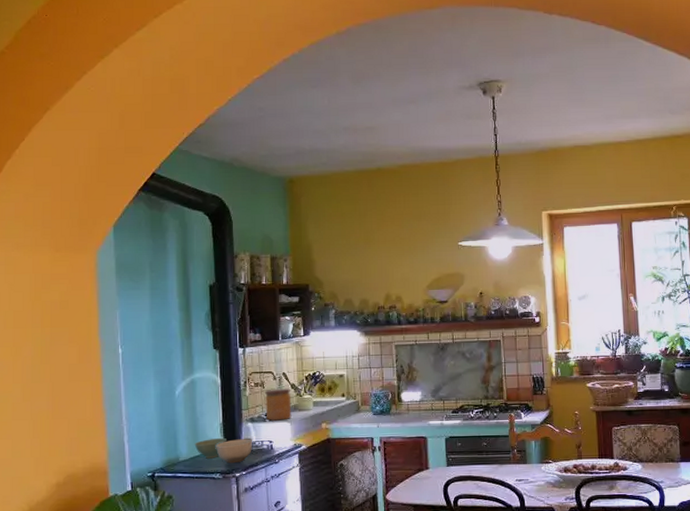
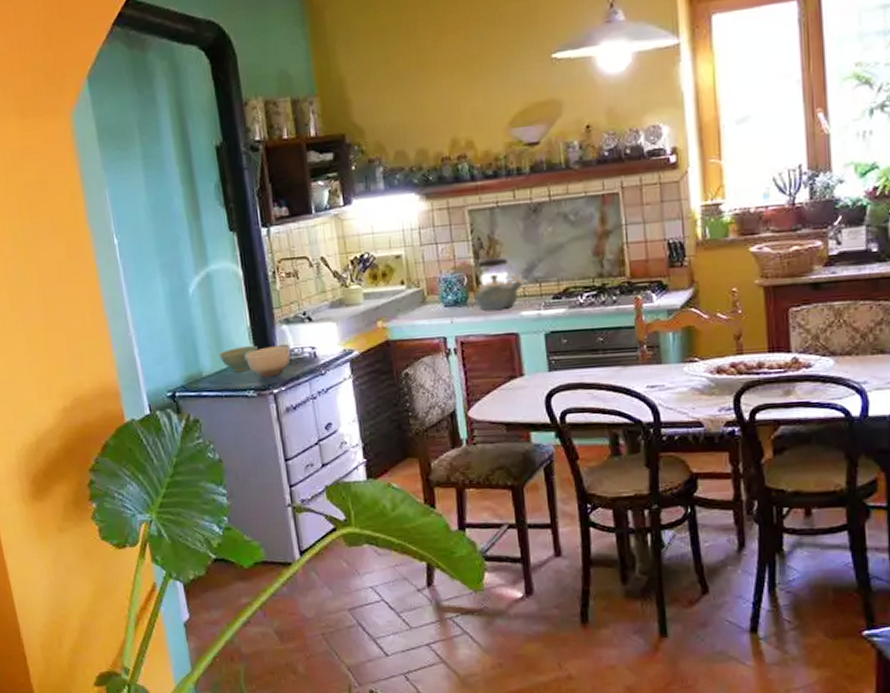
jar: present [265,388,292,421] -> none [300,277,337,321]
kettle: none [397,382,433,420] -> present [475,258,525,311]

